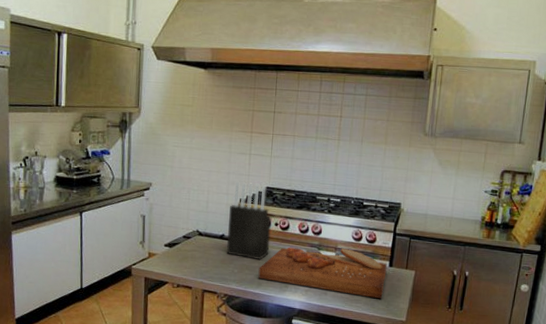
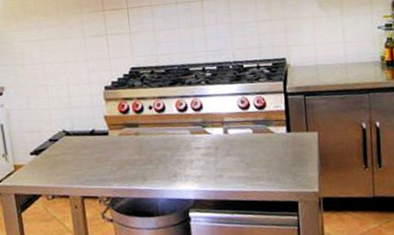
knife block: present [226,181,272,260] -> none [95,65,149,152]
cutting board: present [258,247,387,298] -> none [140,120,287,173]

